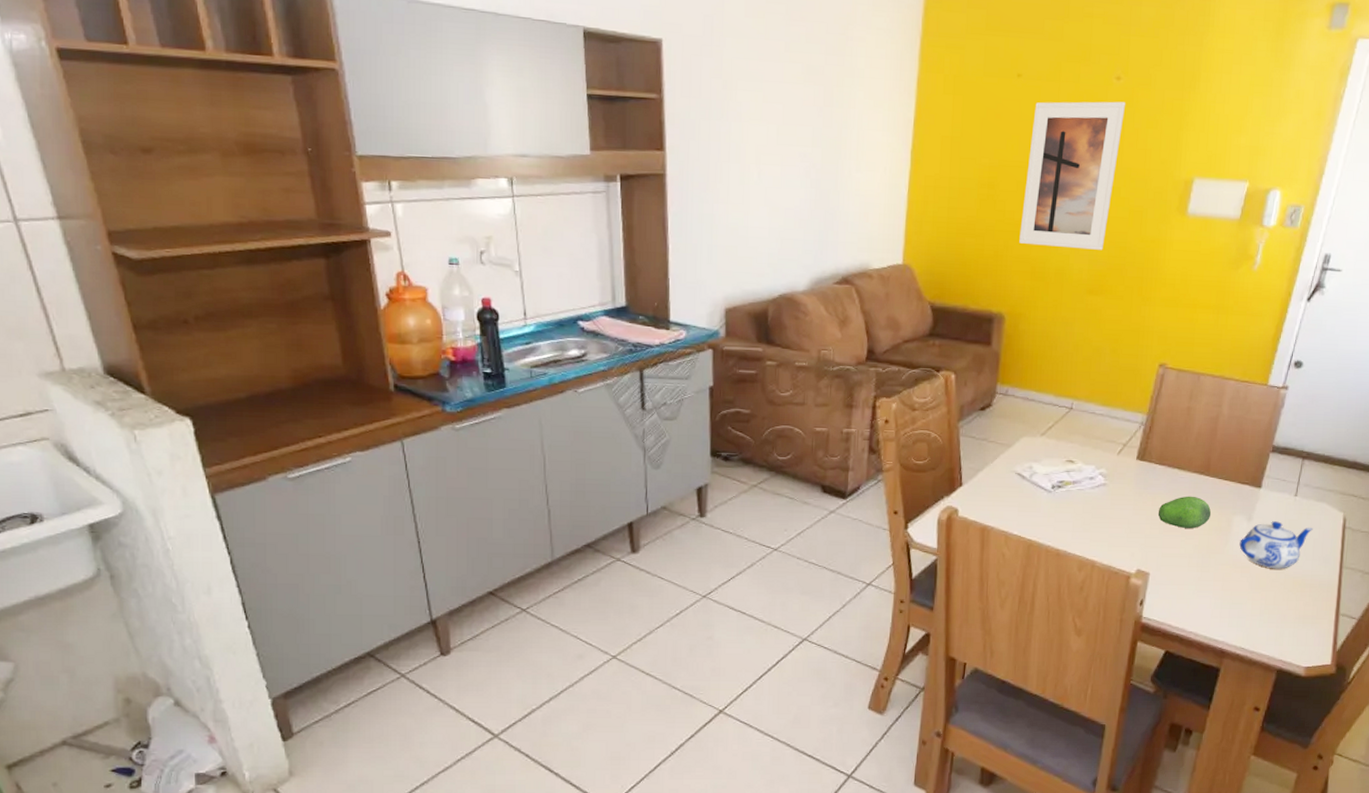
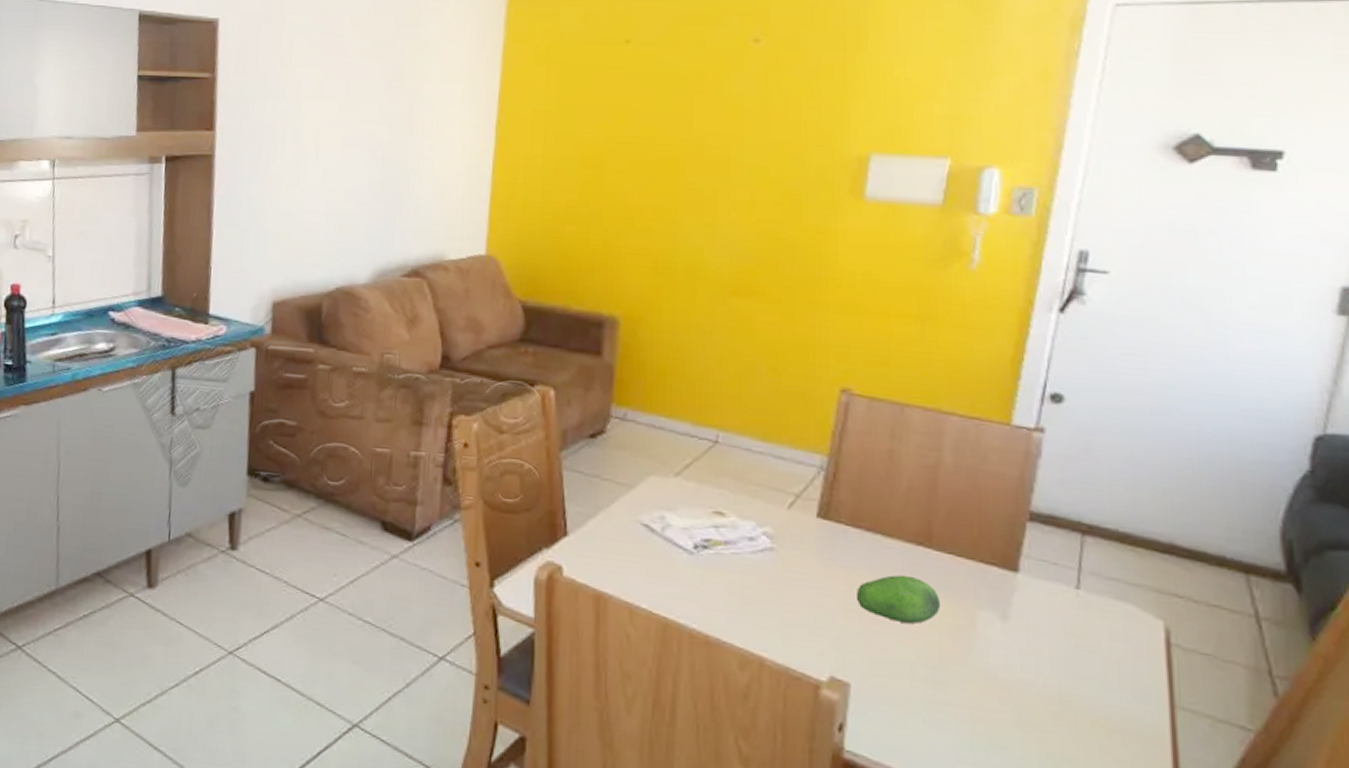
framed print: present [1019,101,1126,250] -> none [635,67,769,242]
teapot: present [1239,521,1313,569] -> none [992,624,1115,700]

